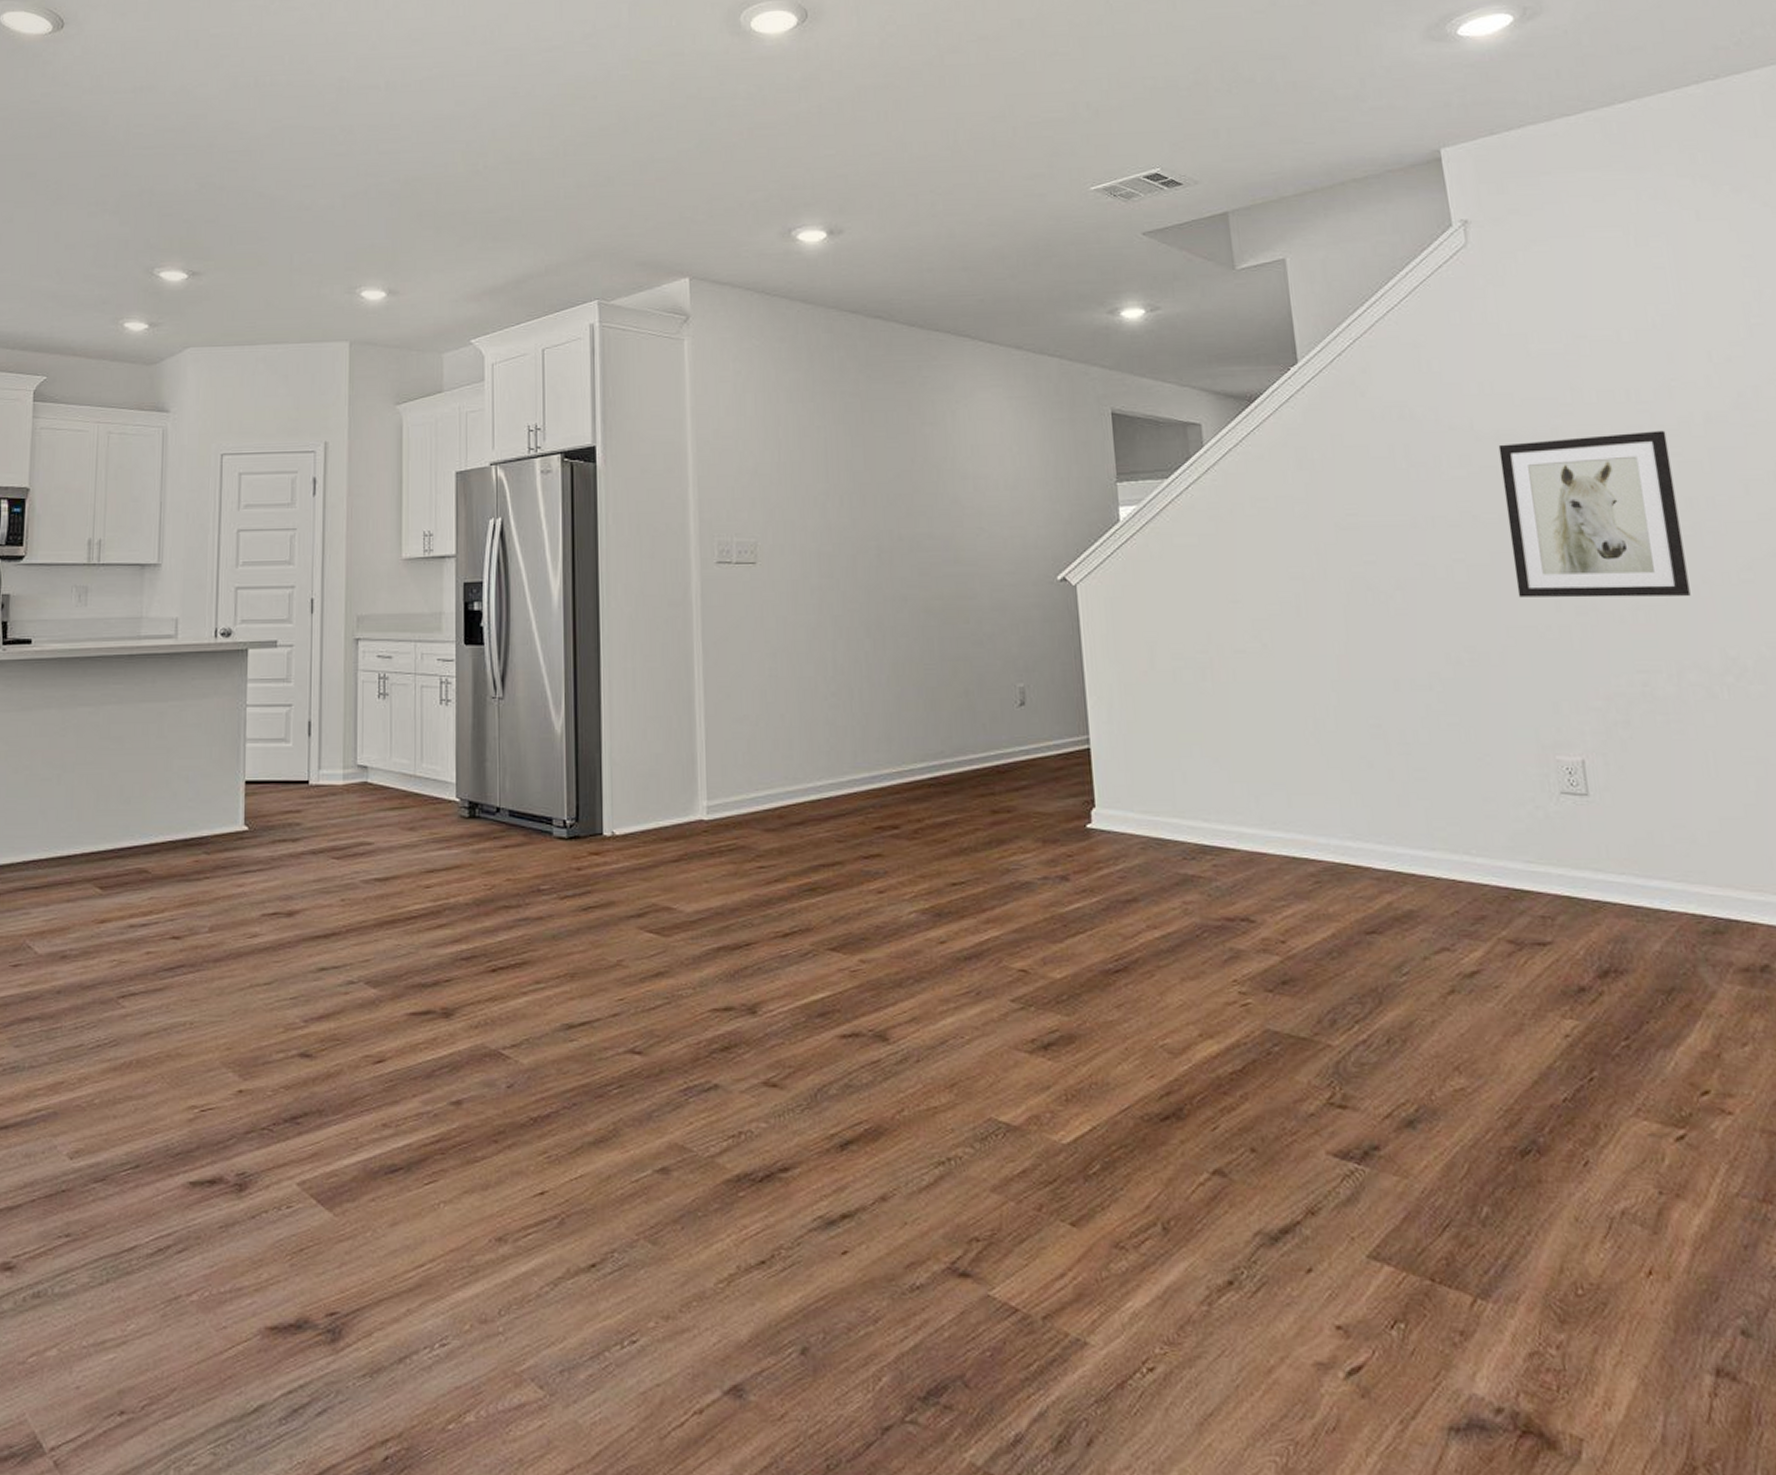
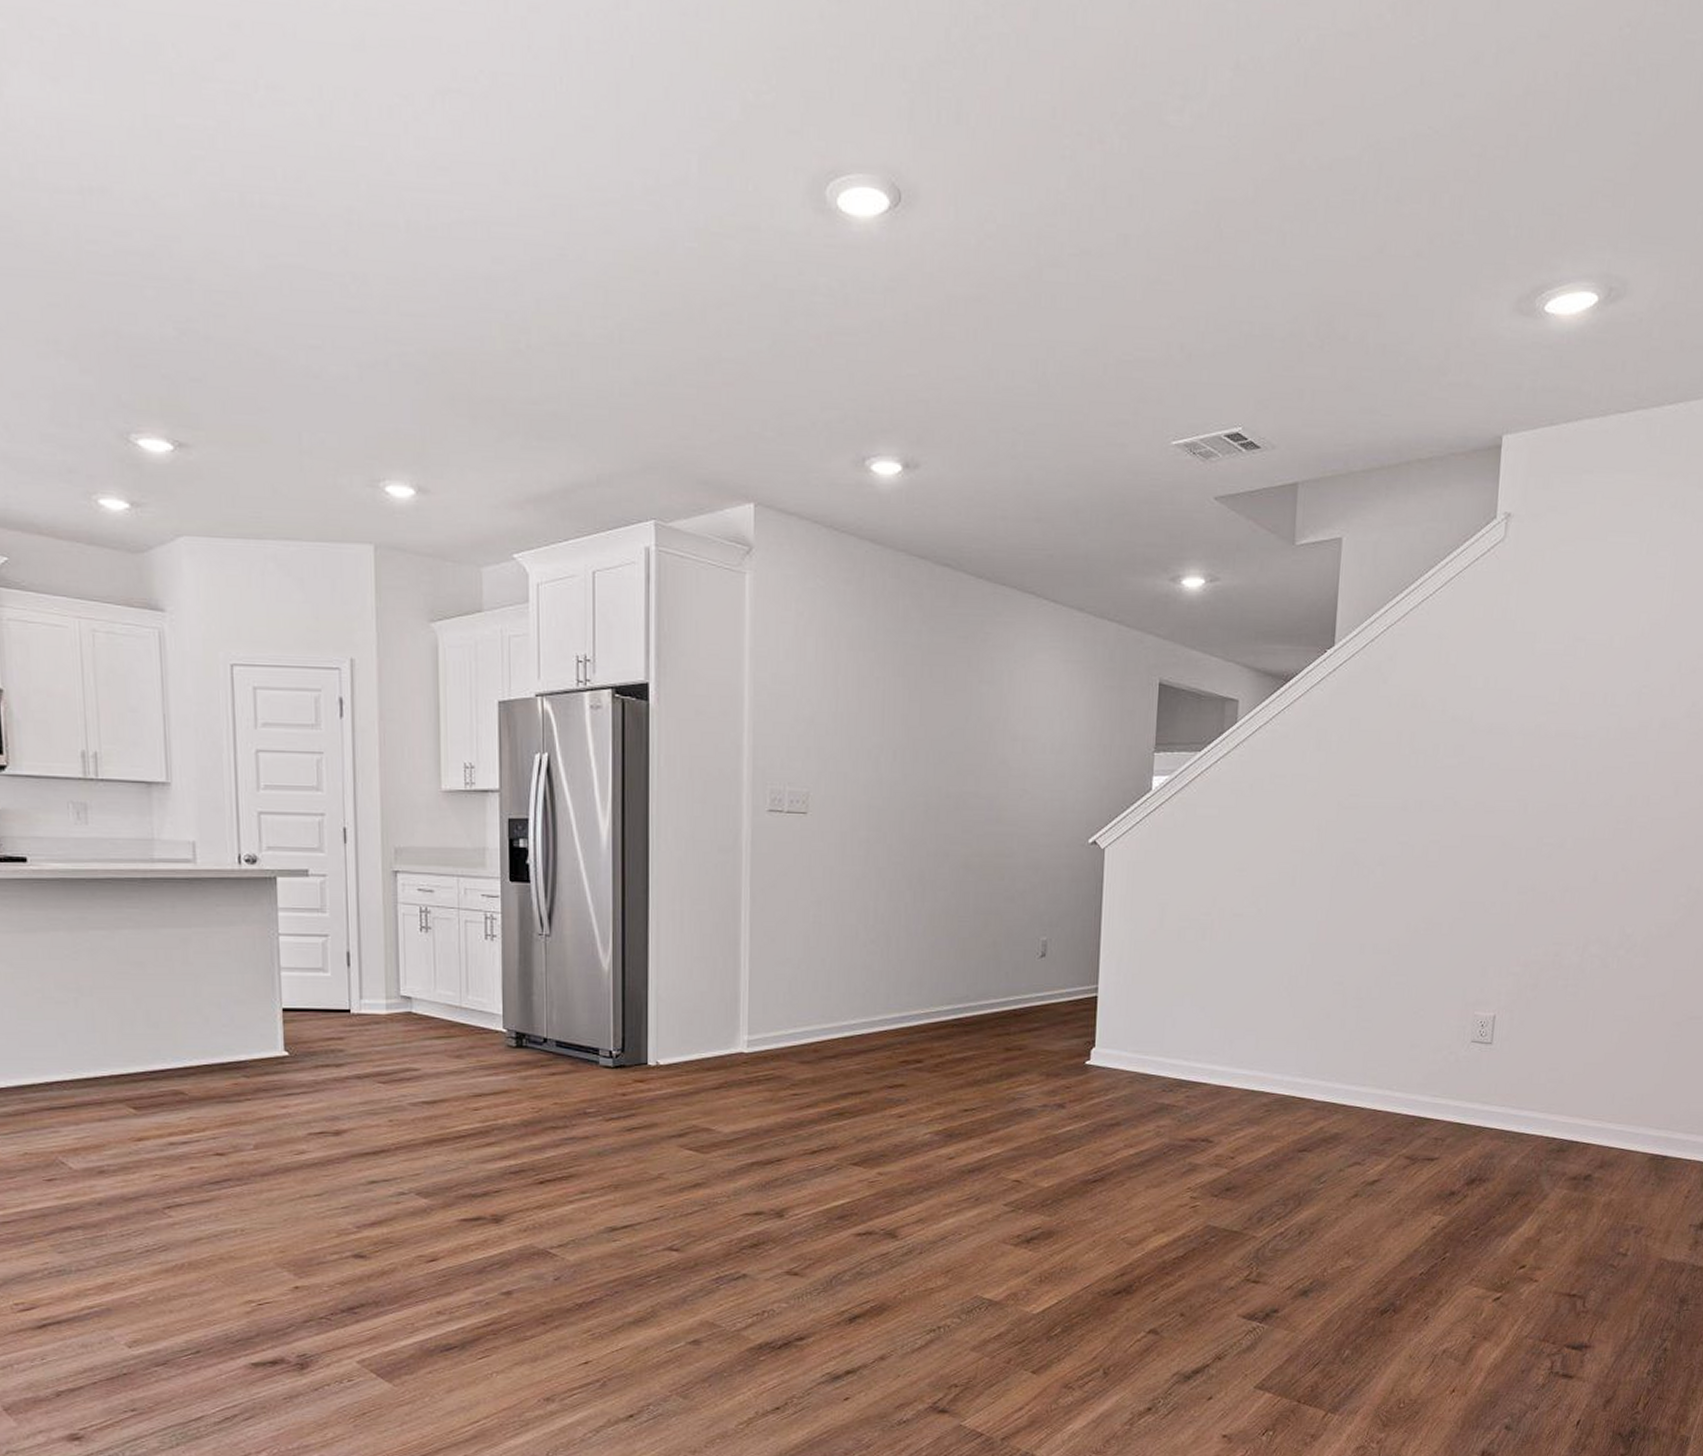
wall art: present [1498,430,1691,598] -> none [1475,733,1627,882]

